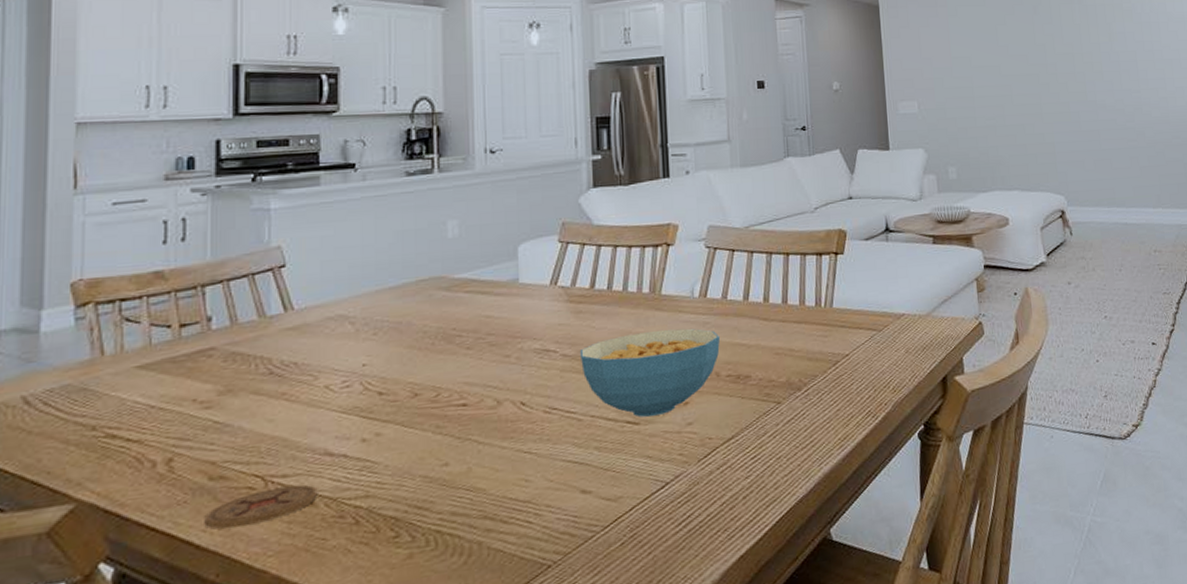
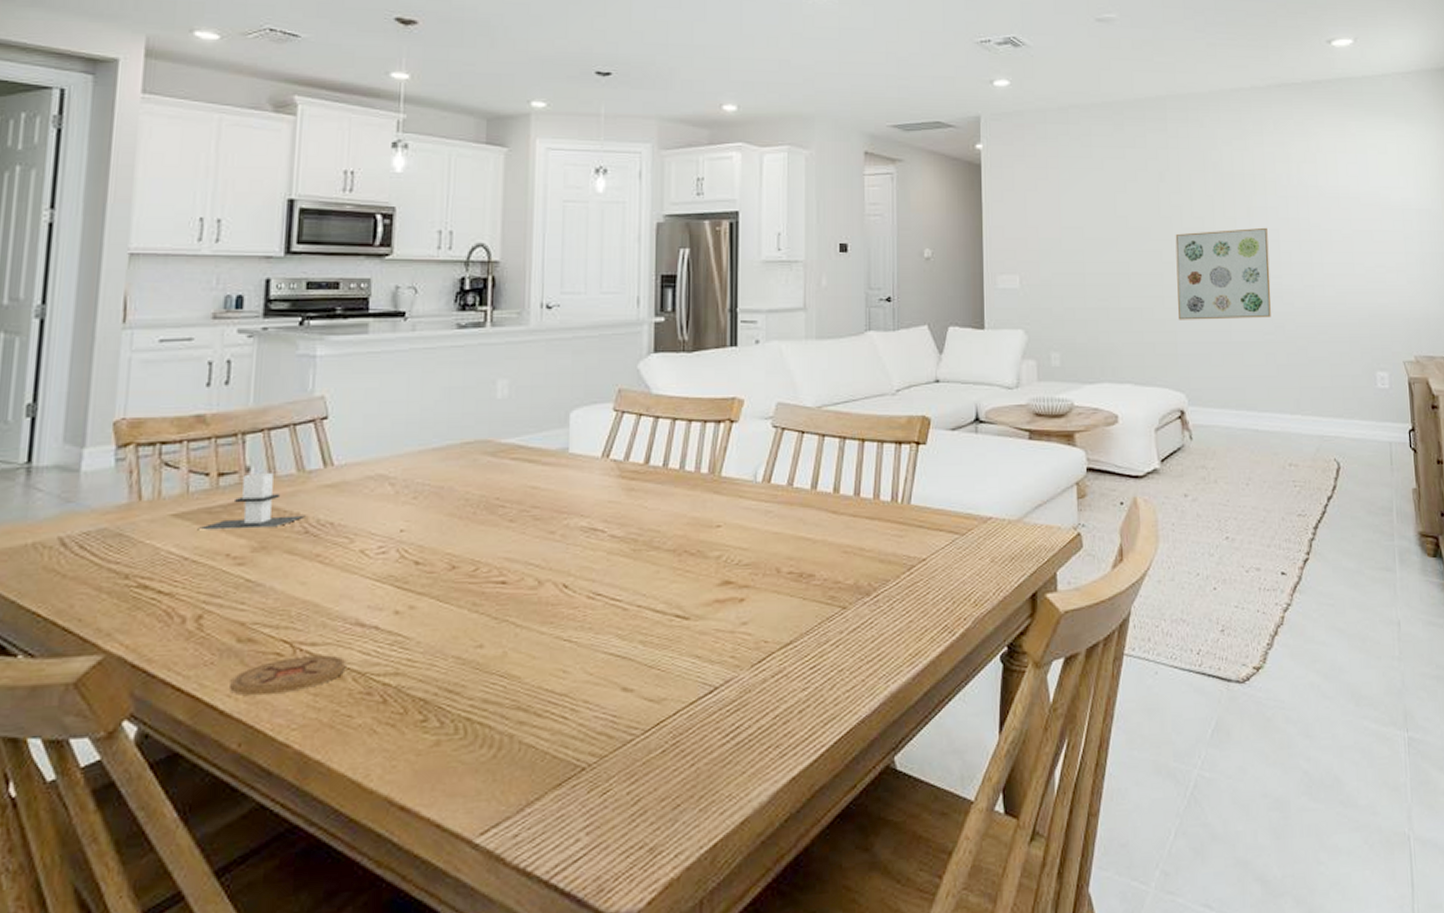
candle: none [162,321,269,380] -> present [197,473,306,531]
cereal bowl: present [579,328,721,417] -> none [629,515,784,612]
wall art: none [1049,49,1133,133] -> present [1175,227,1271,320]

